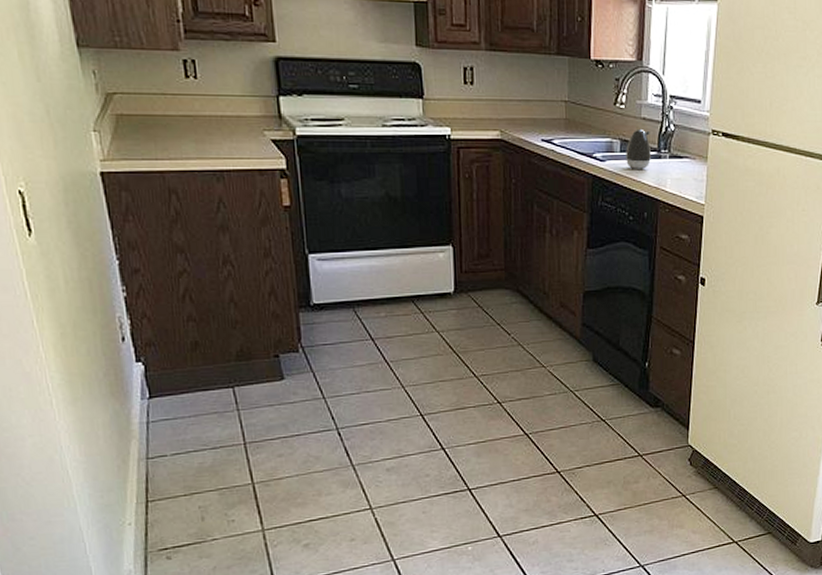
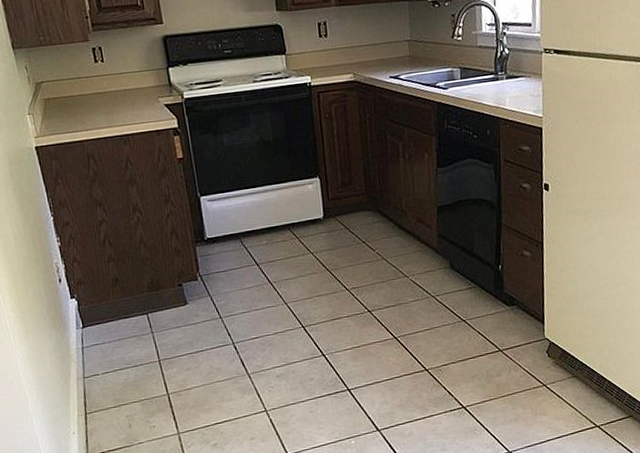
pump dispenser: present [624,128,651,169] -> none [465,56,489,93]

